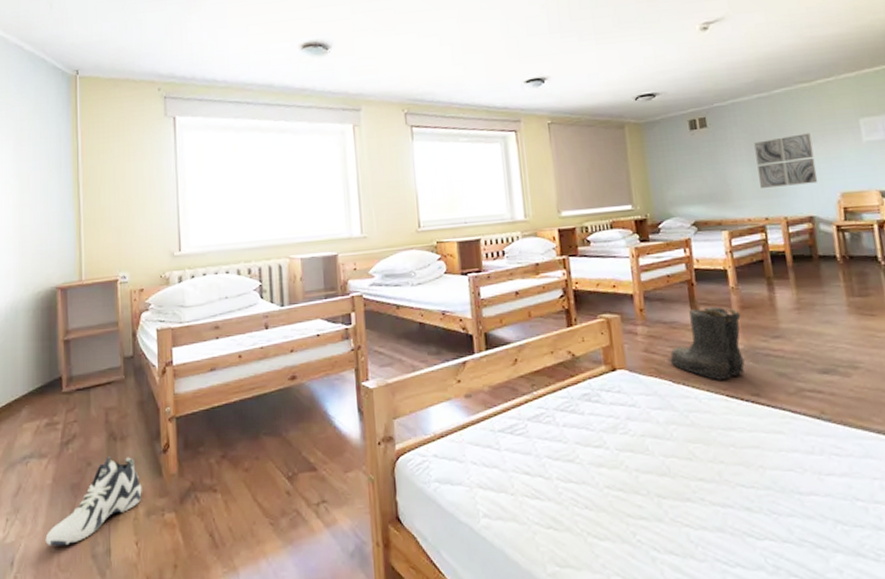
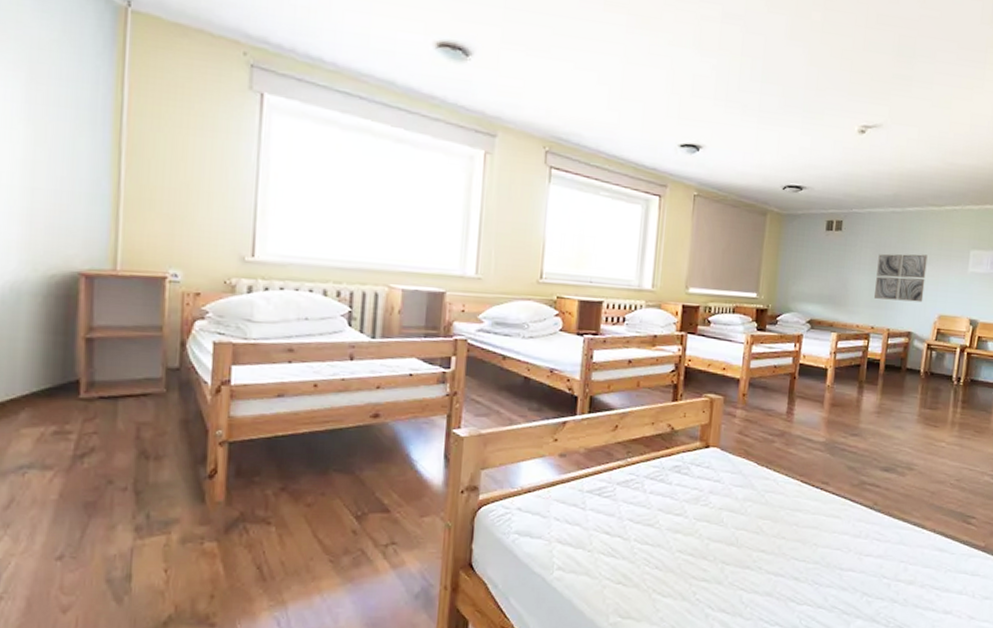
sneaker: present [45,456,142,546] -> none [44,476,178,568]
boots: present [667,306,745,380] -> none [757,400,830,467]

